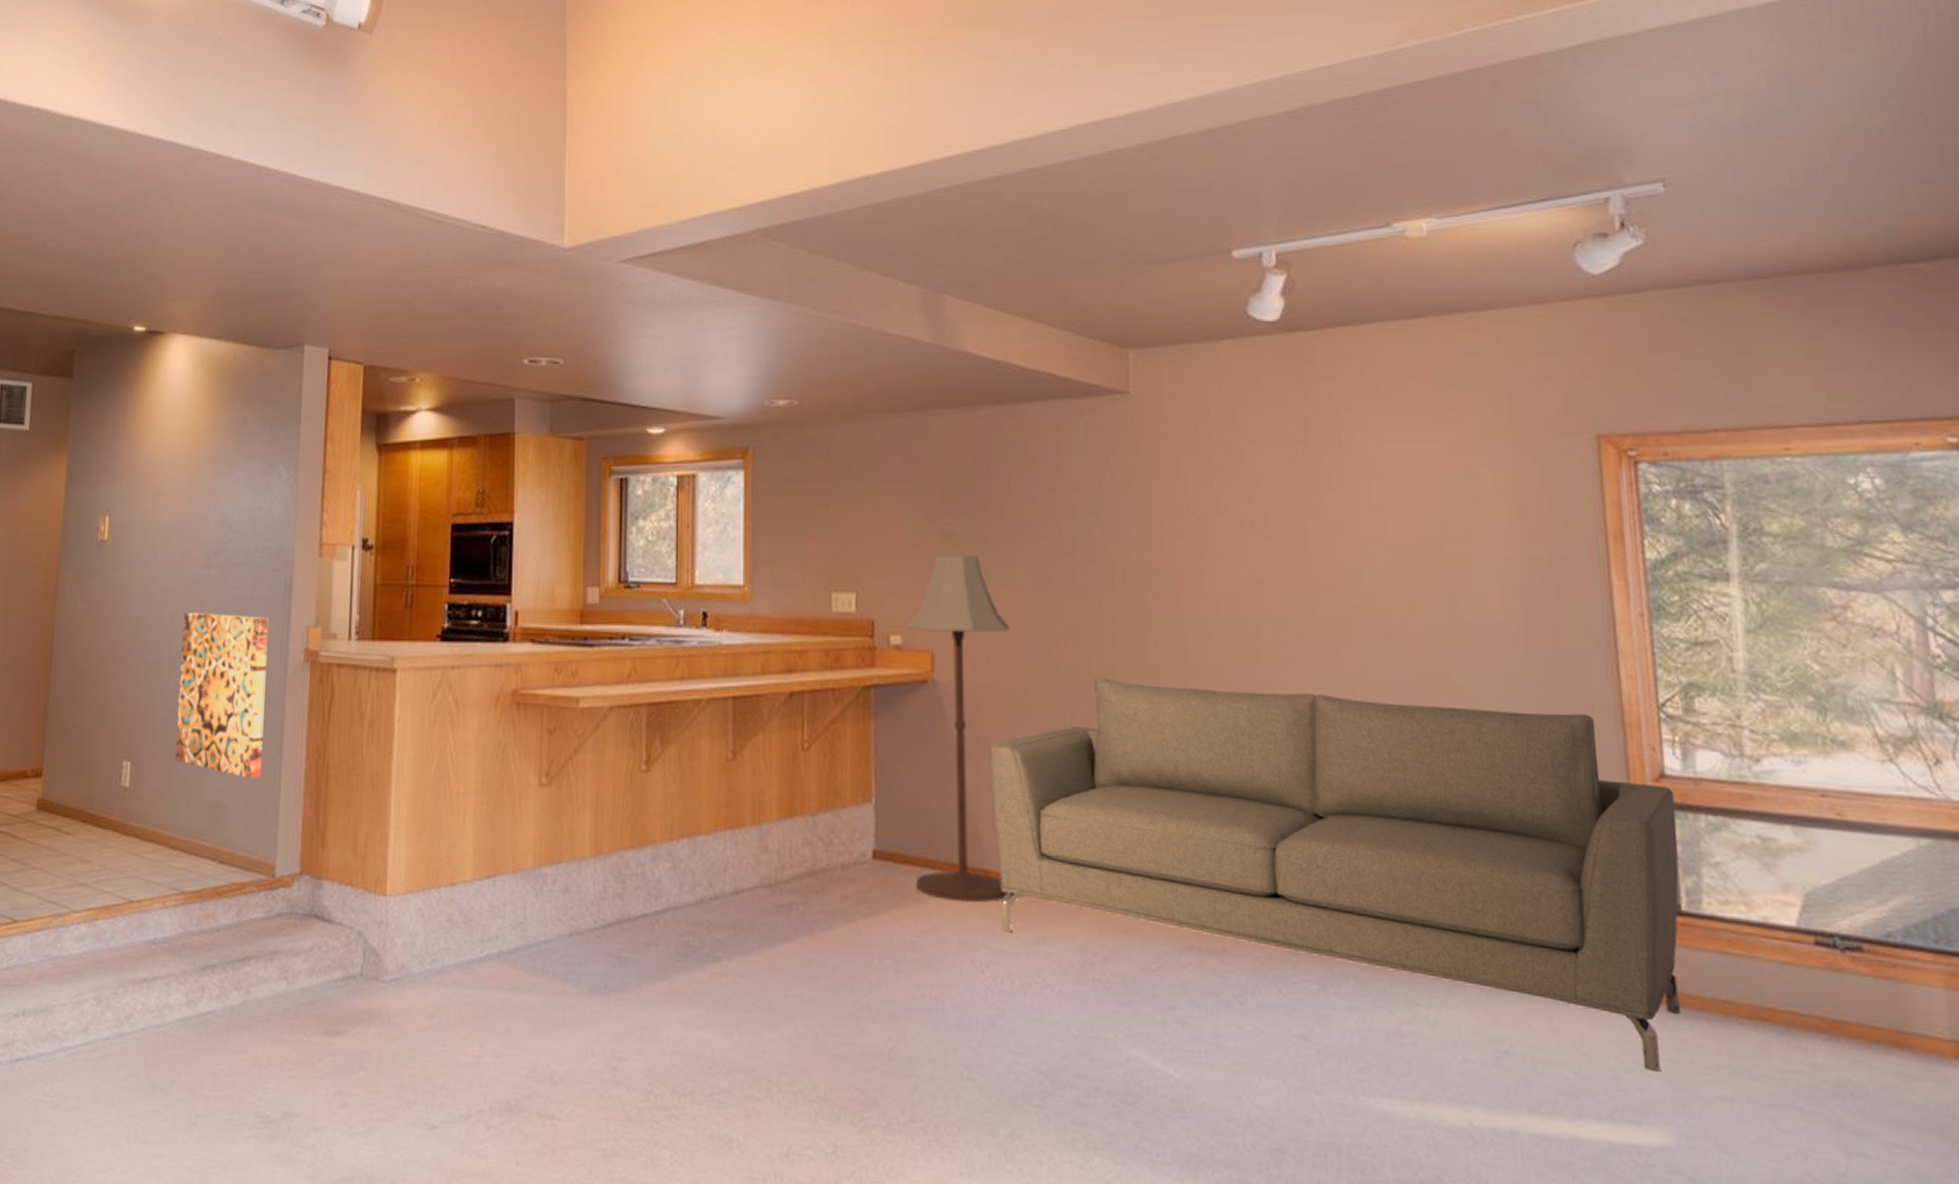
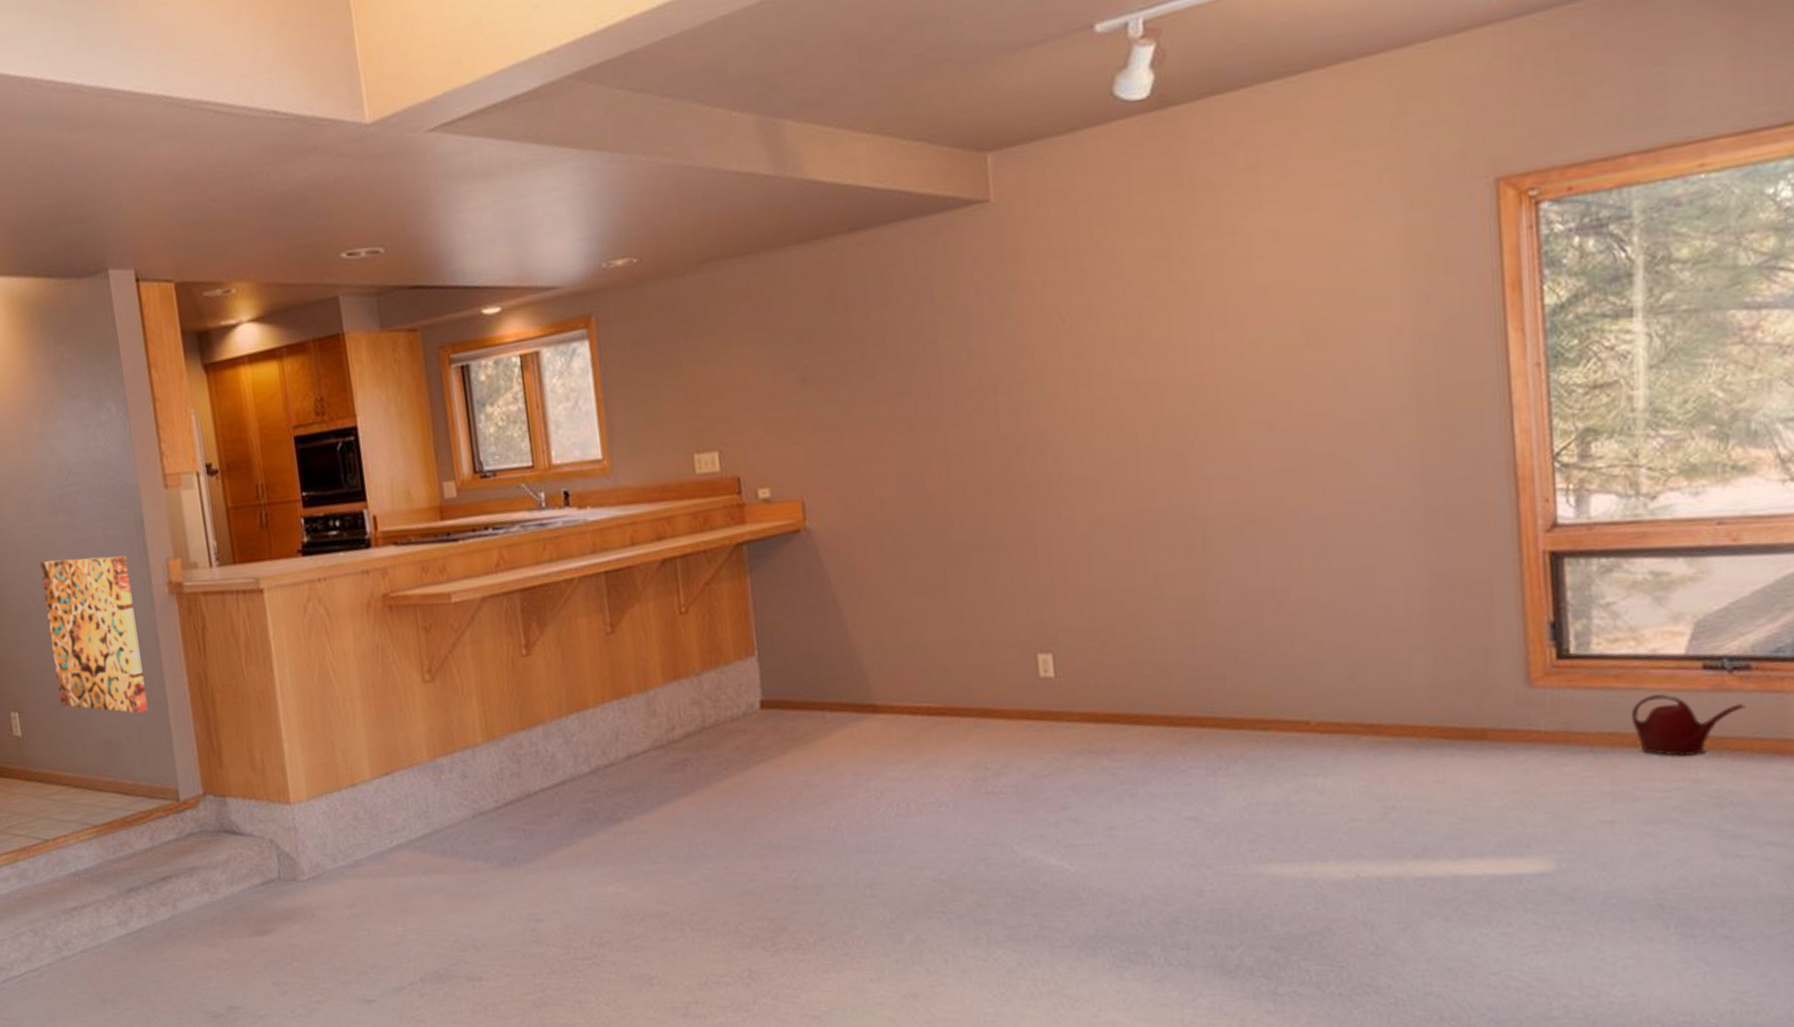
floor lamp: present [906,554,1011,903] -> none [773,395,899,738]
sofa: present [990,677,1682,1073] -> none [868,473,1569,808]
watering can: none [1745,966,1861,1037] -> present [1631,694,1746,756]

